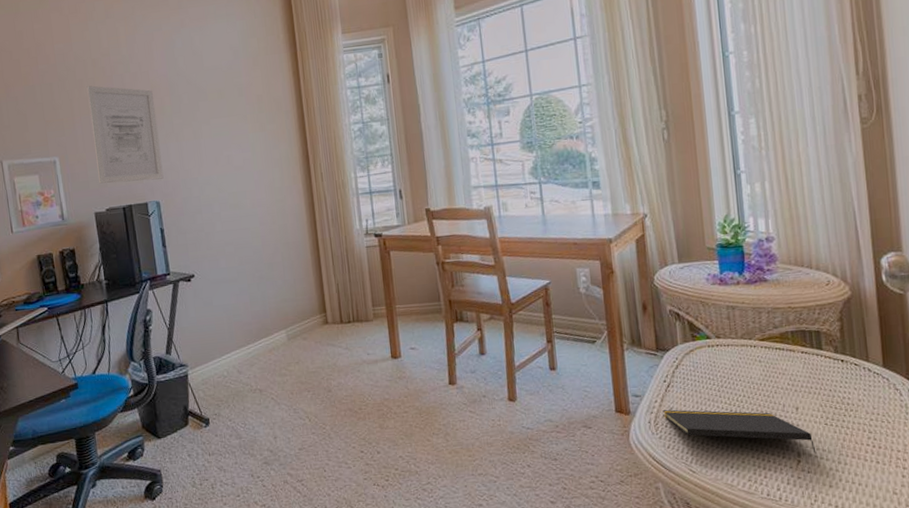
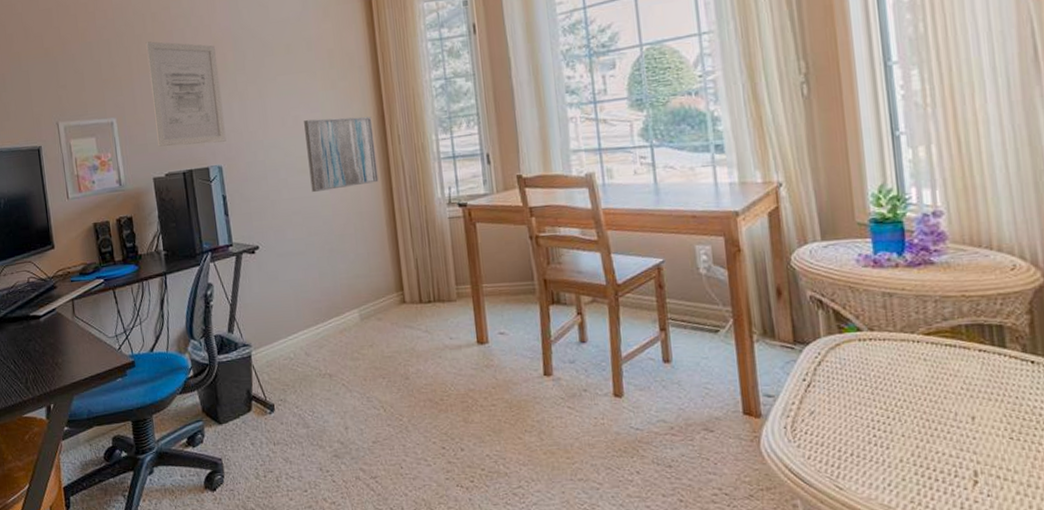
wall art: none [236,156,304,226] -> present [304,116,379,193]
notepad: present [662,409,817,454] -> none [801,413,999,474]

